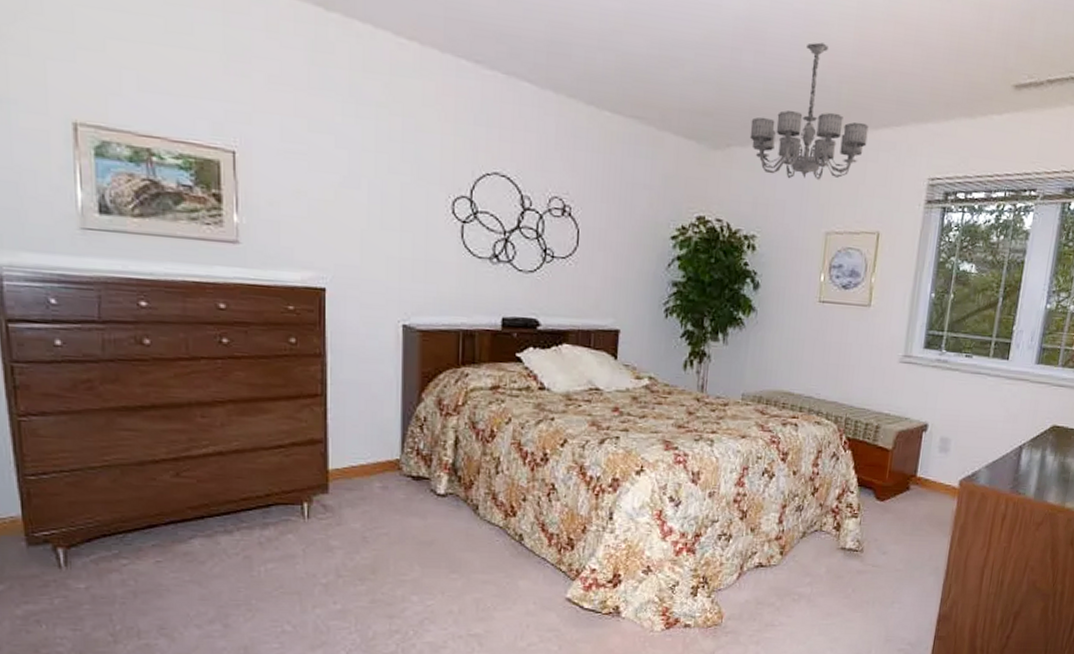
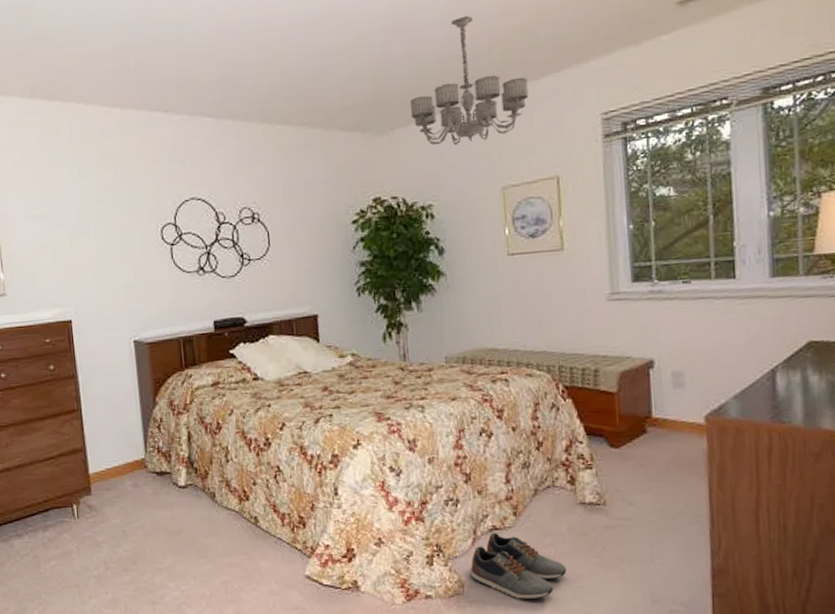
shoe: none [730,569,819,634] -> present [470,532,567,600]

